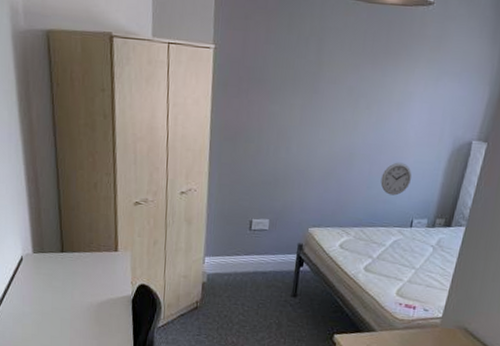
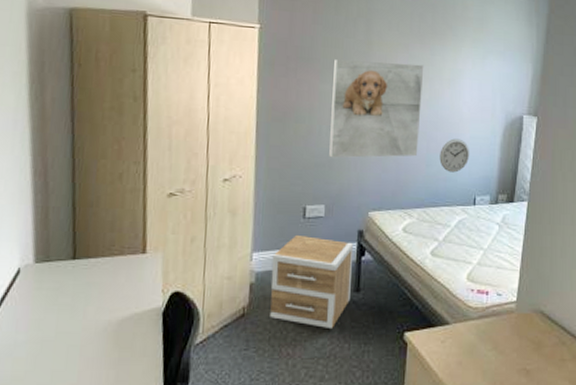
nightstand: none [218,244,294,326] -> present [270,234,354,330]
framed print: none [275,80,374,179] -> present [329,59,424,158]

